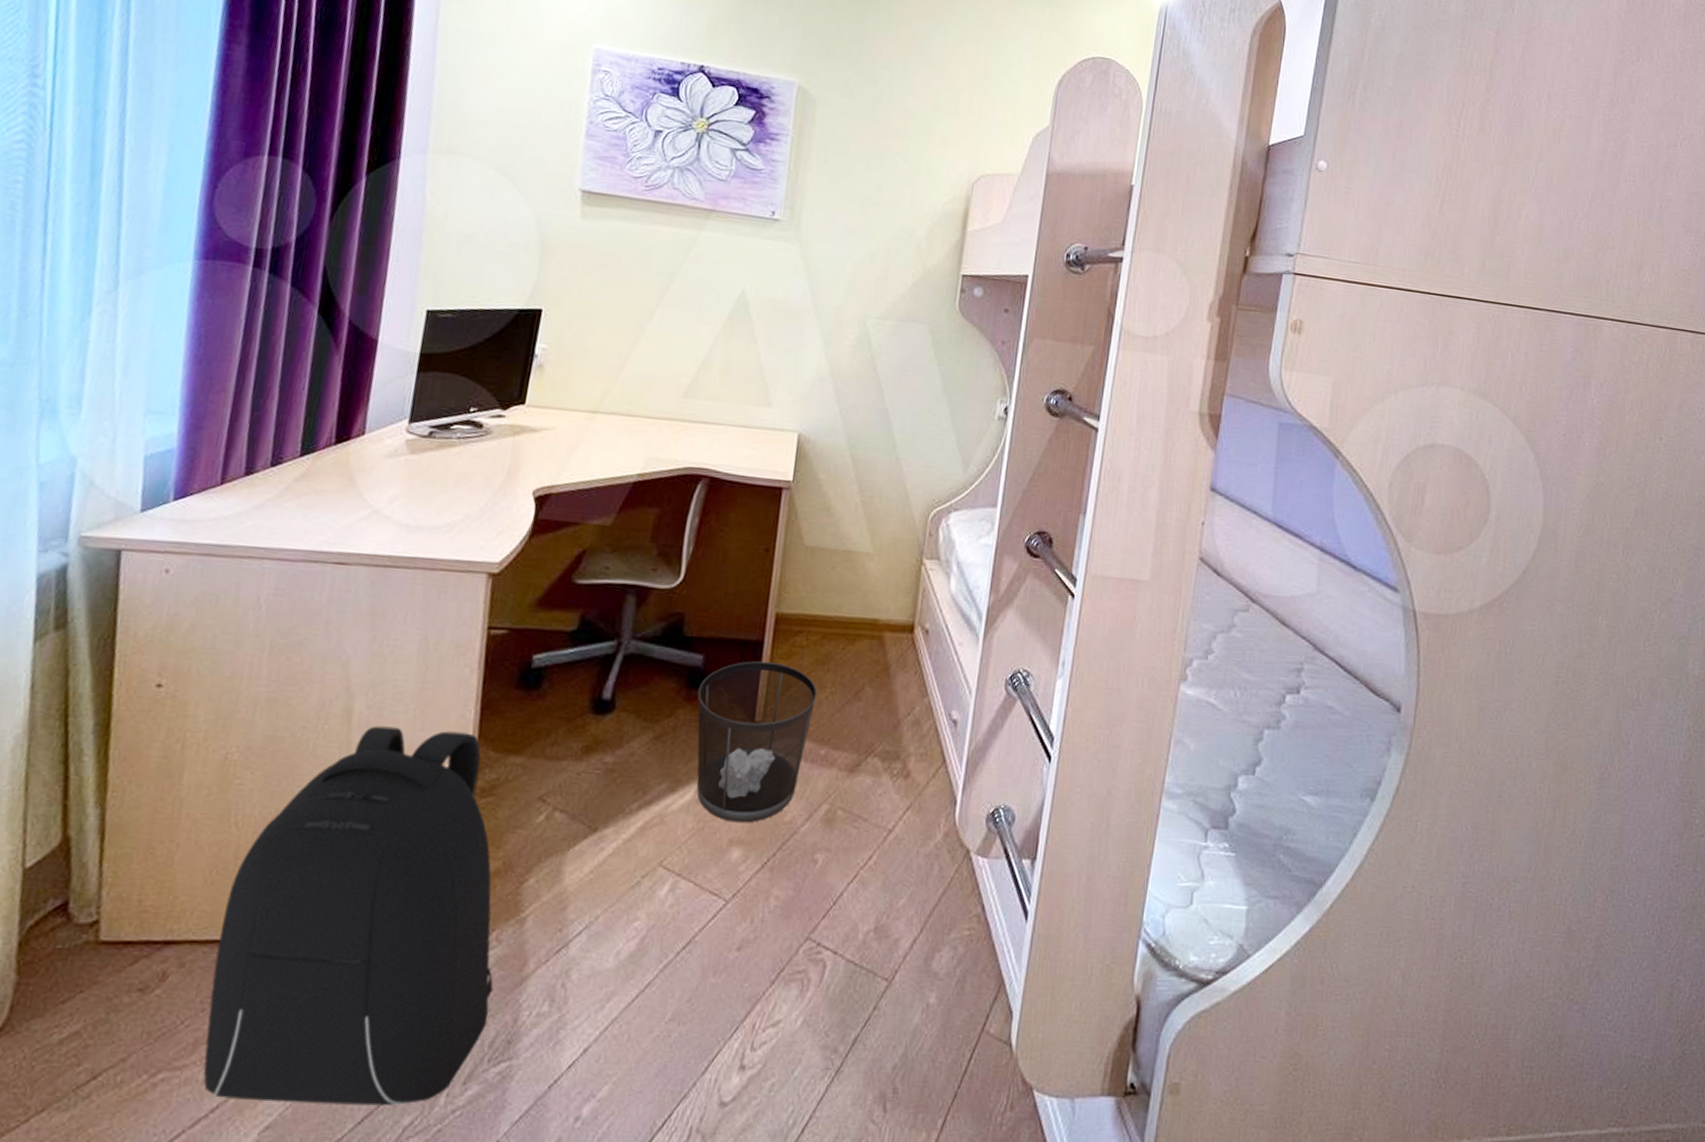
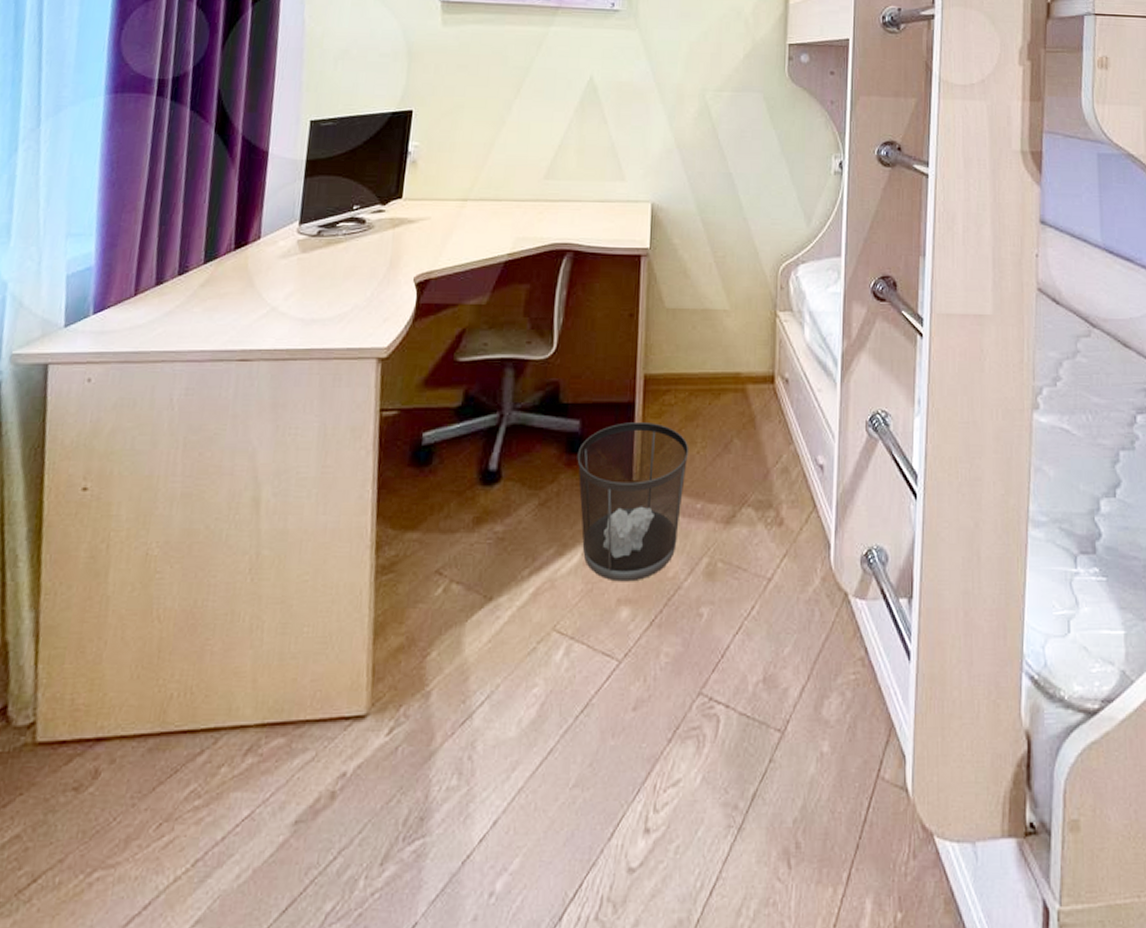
backpack: present [203,725,494,1106] -> none [135,512,404,895]

